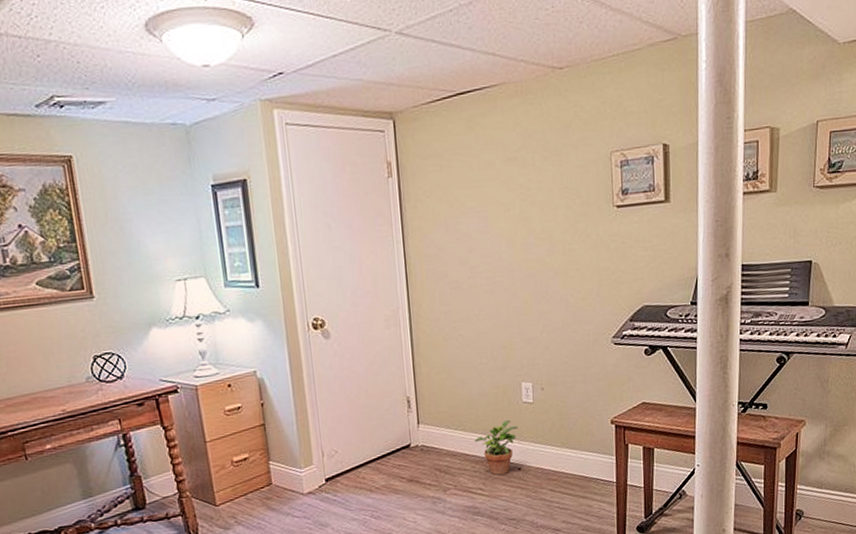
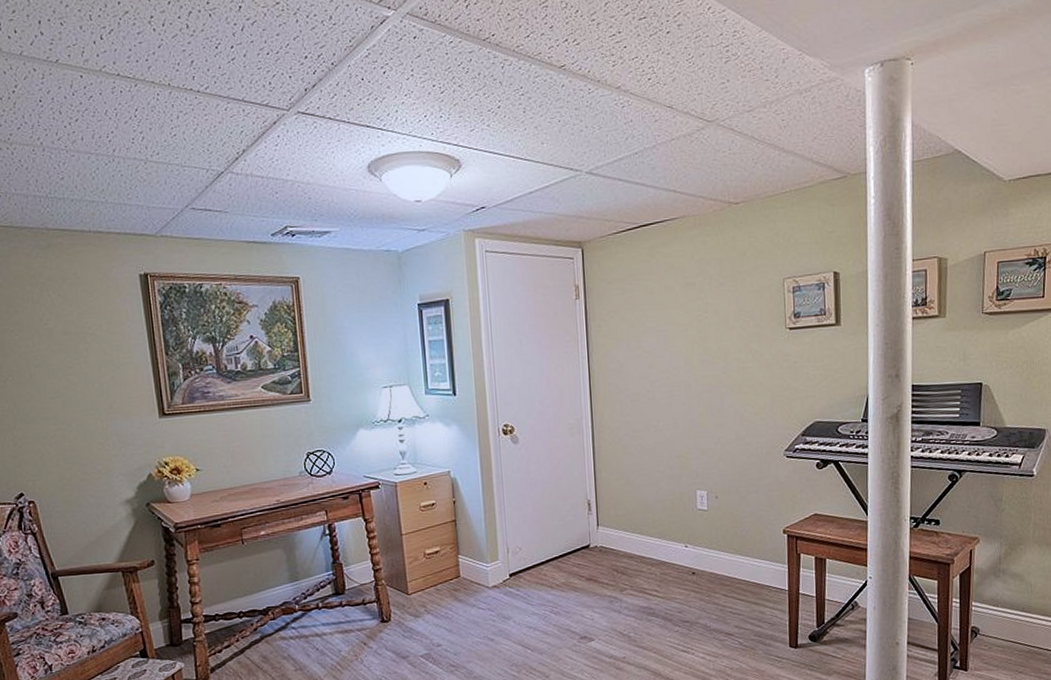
potted plant: present [474,420,519,475] -> none [650,526,693,578]

